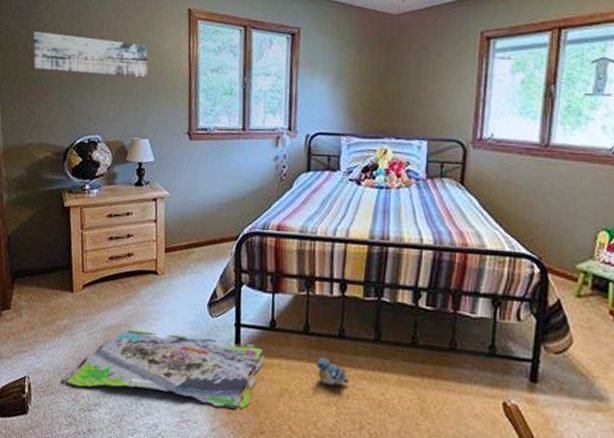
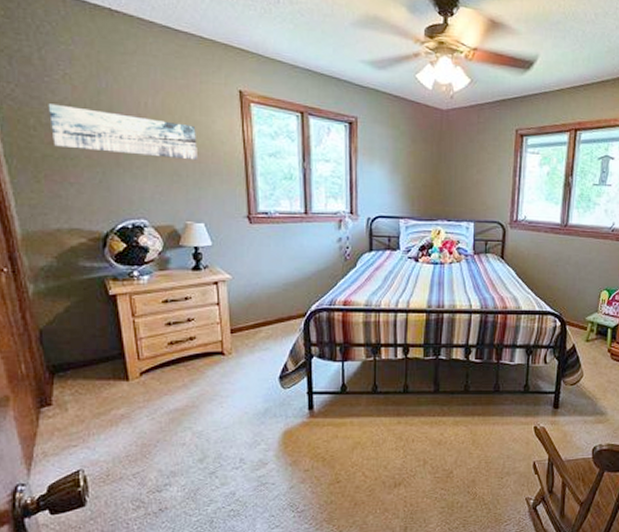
rug: present [62,329,264,410] -> none [124,408,337,471]
plush toy: present [316,356,349,386] -> none [385,410,414,434]

